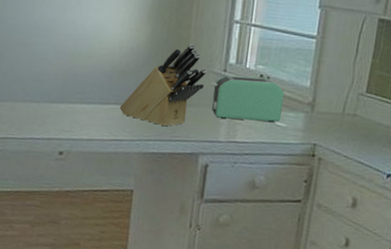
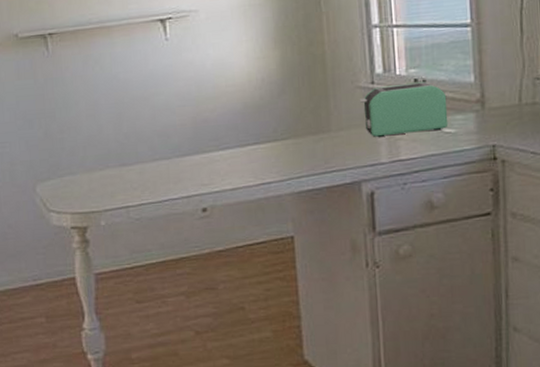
knife block: present [119,44,207,127] -> none [260,61,353,159]

